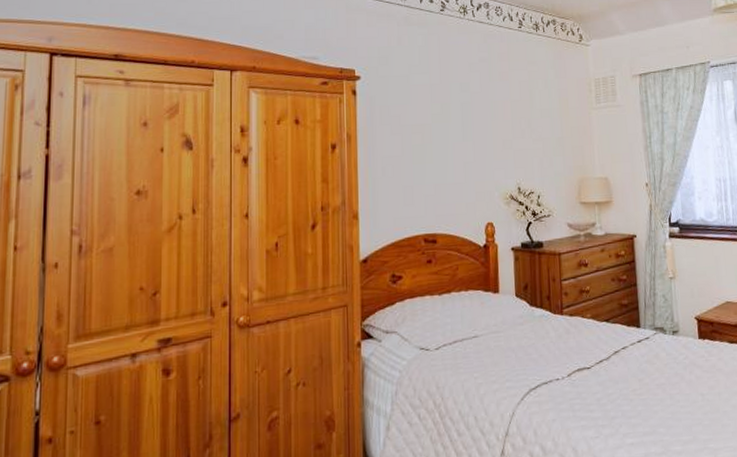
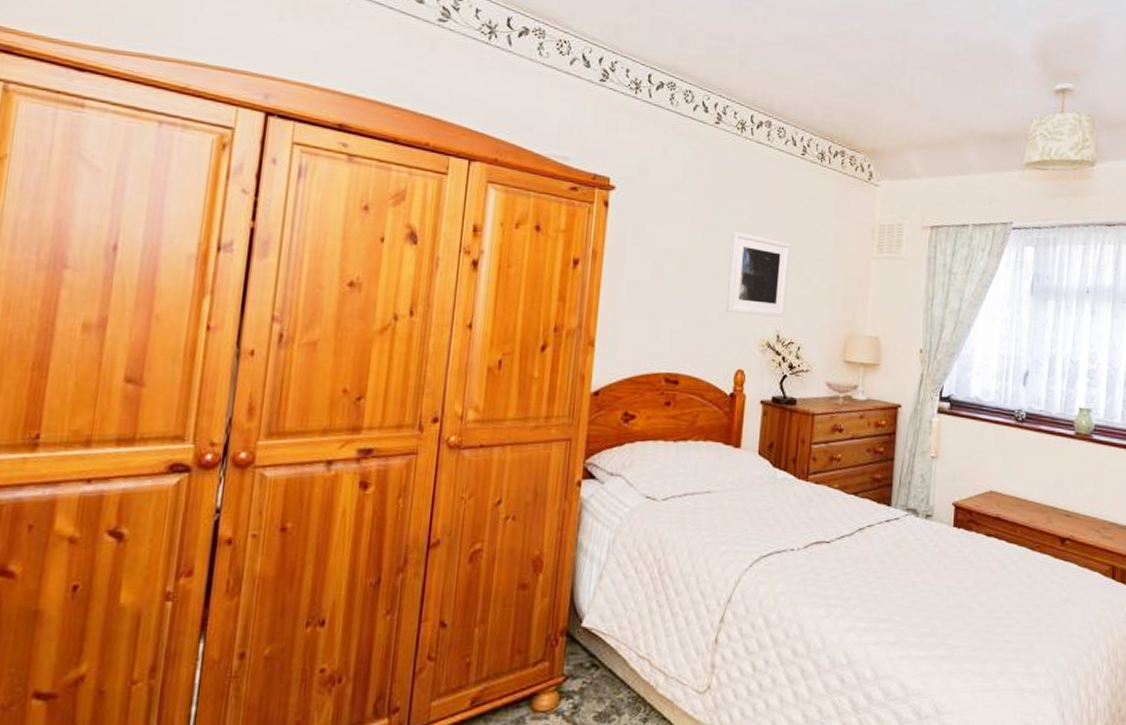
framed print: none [467,101,523,173] -> present [726,232,790,317]

